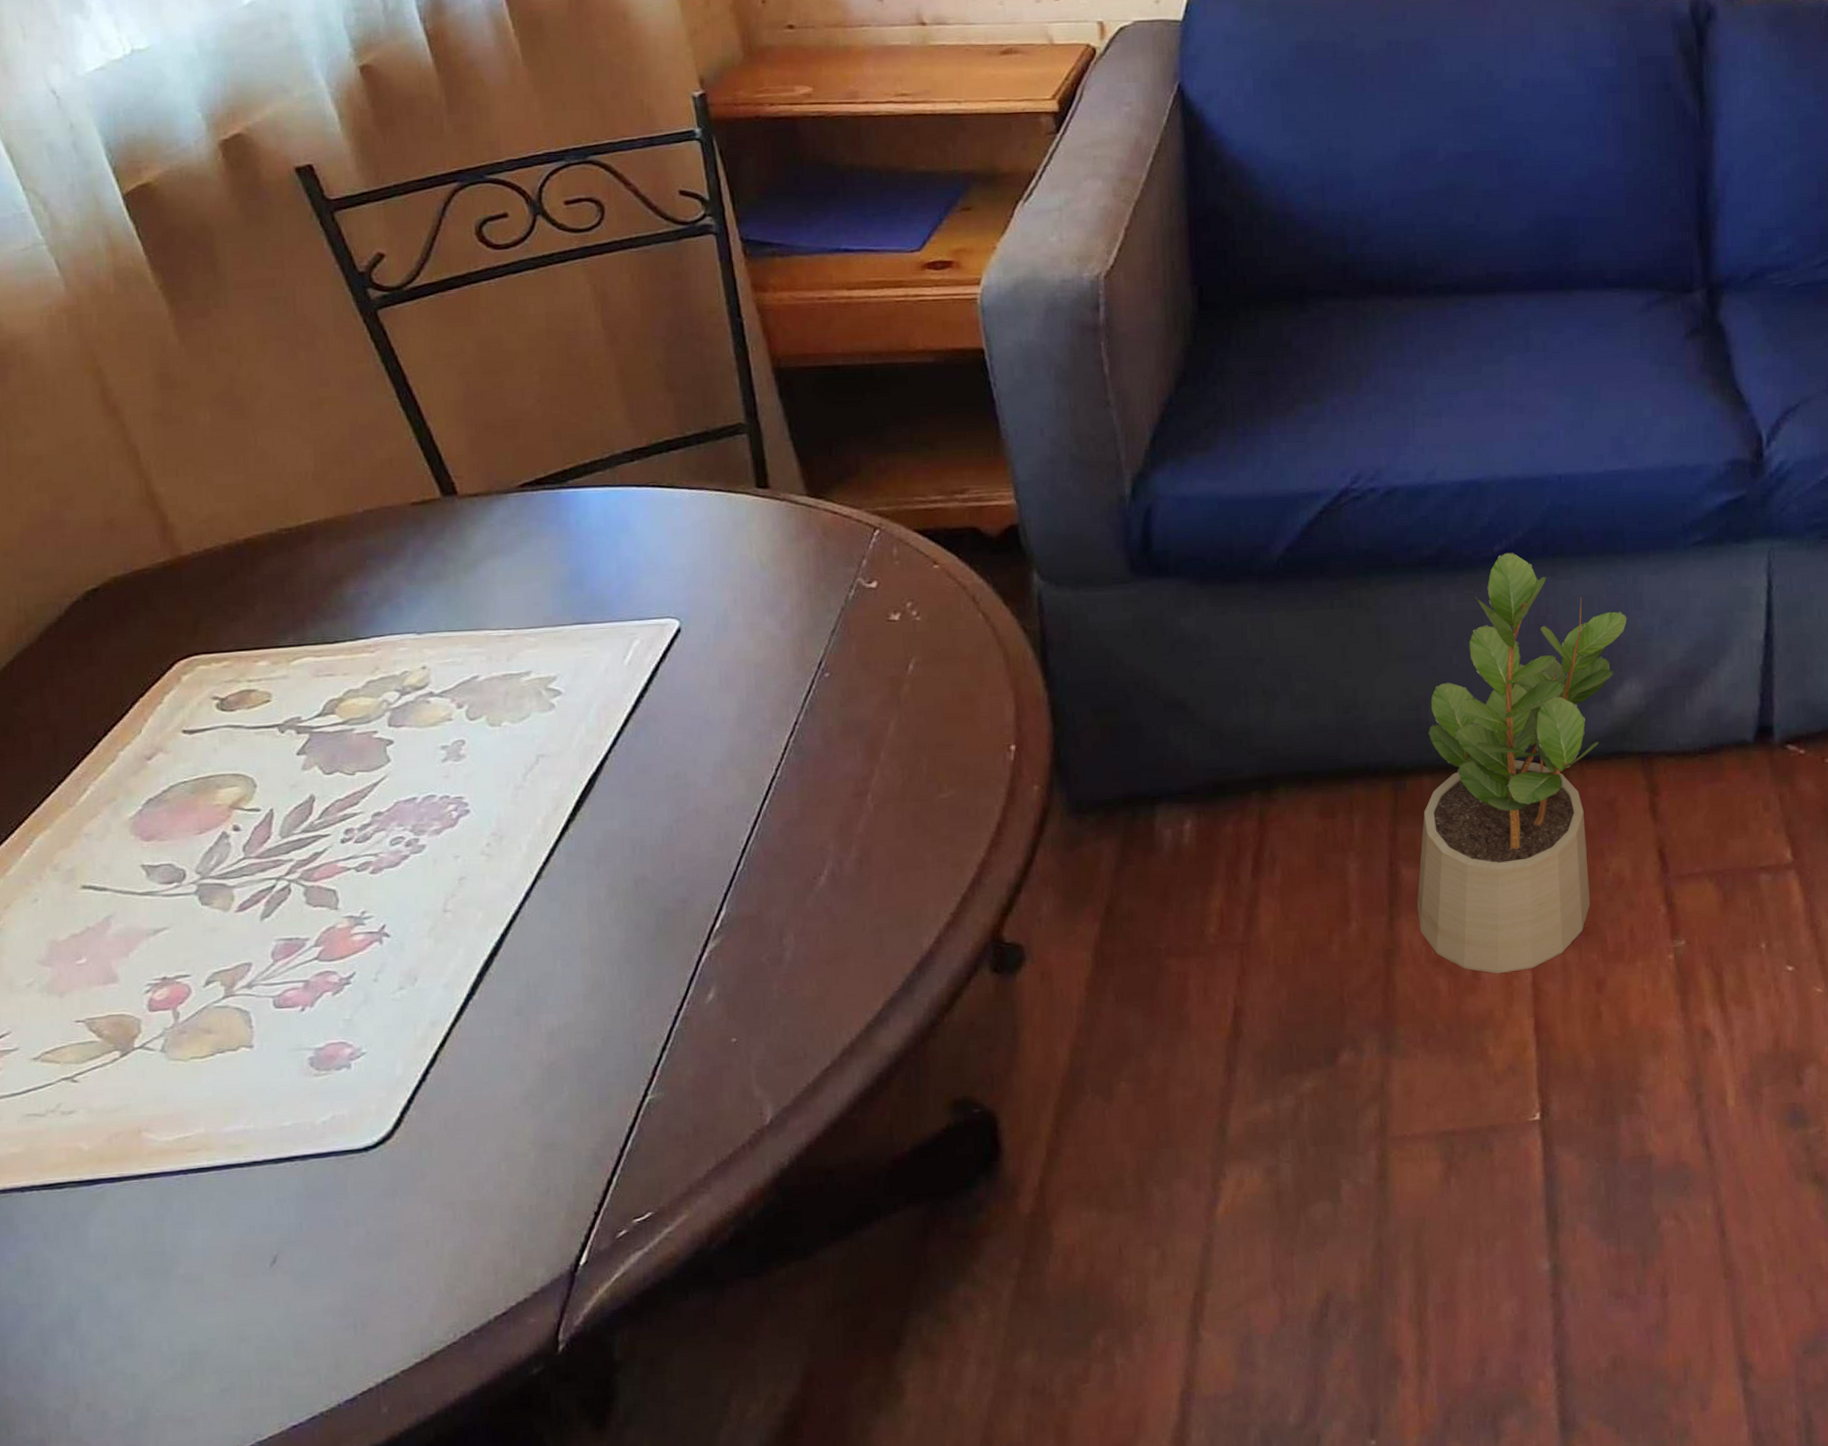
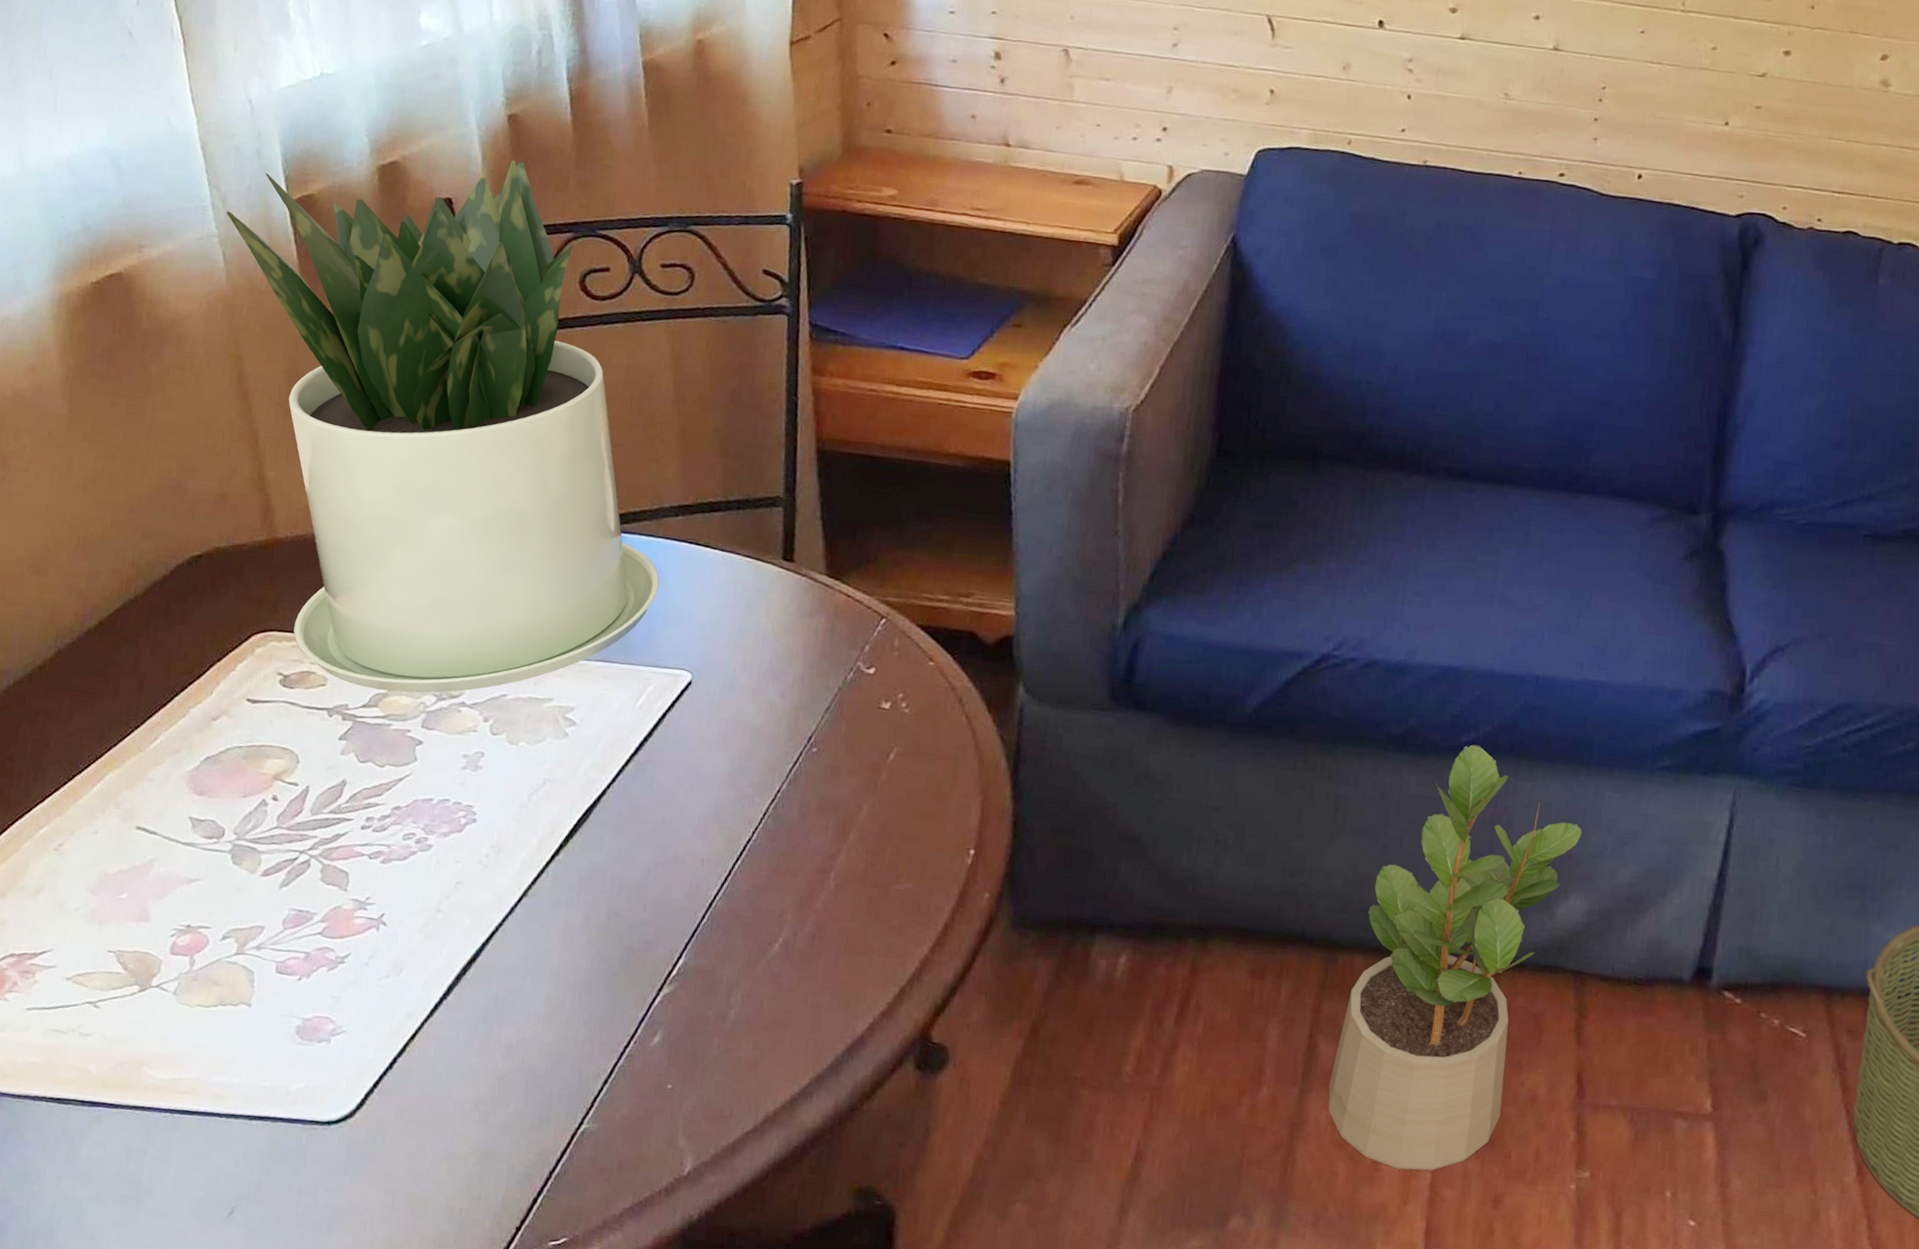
planter: none [50,114,626,696] -> present [226,160,660,693]

